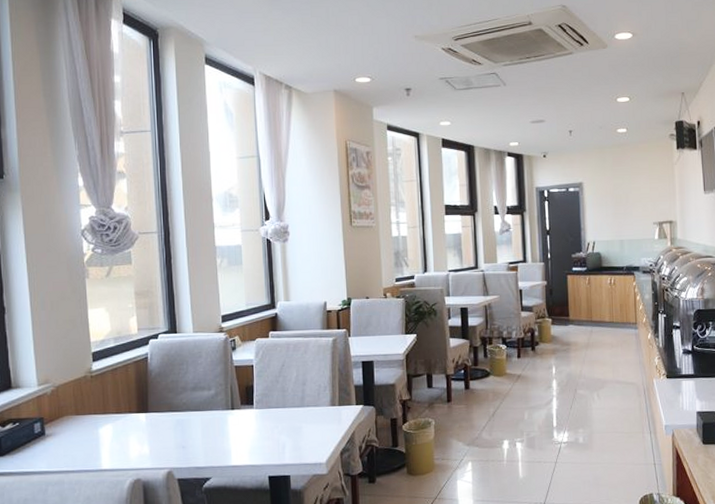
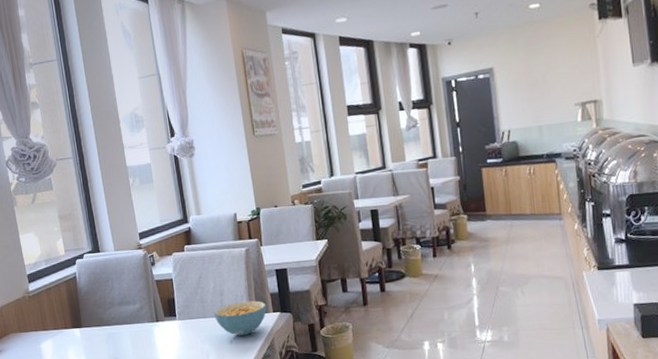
cereal bowl: none [293,392,350,429] -> present [213,300,267,337]

